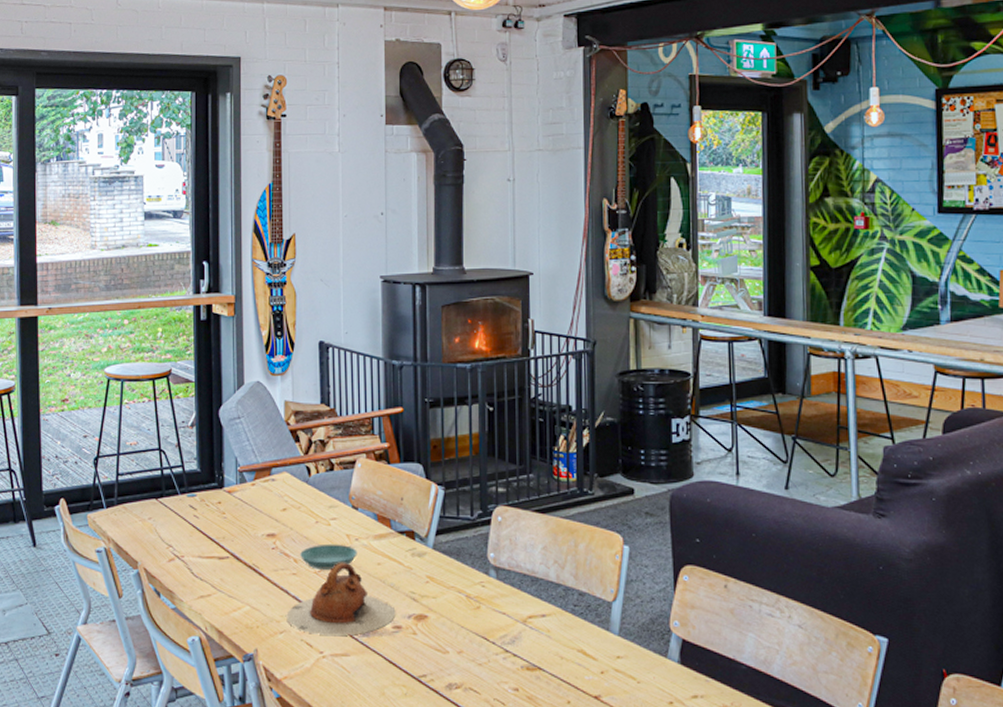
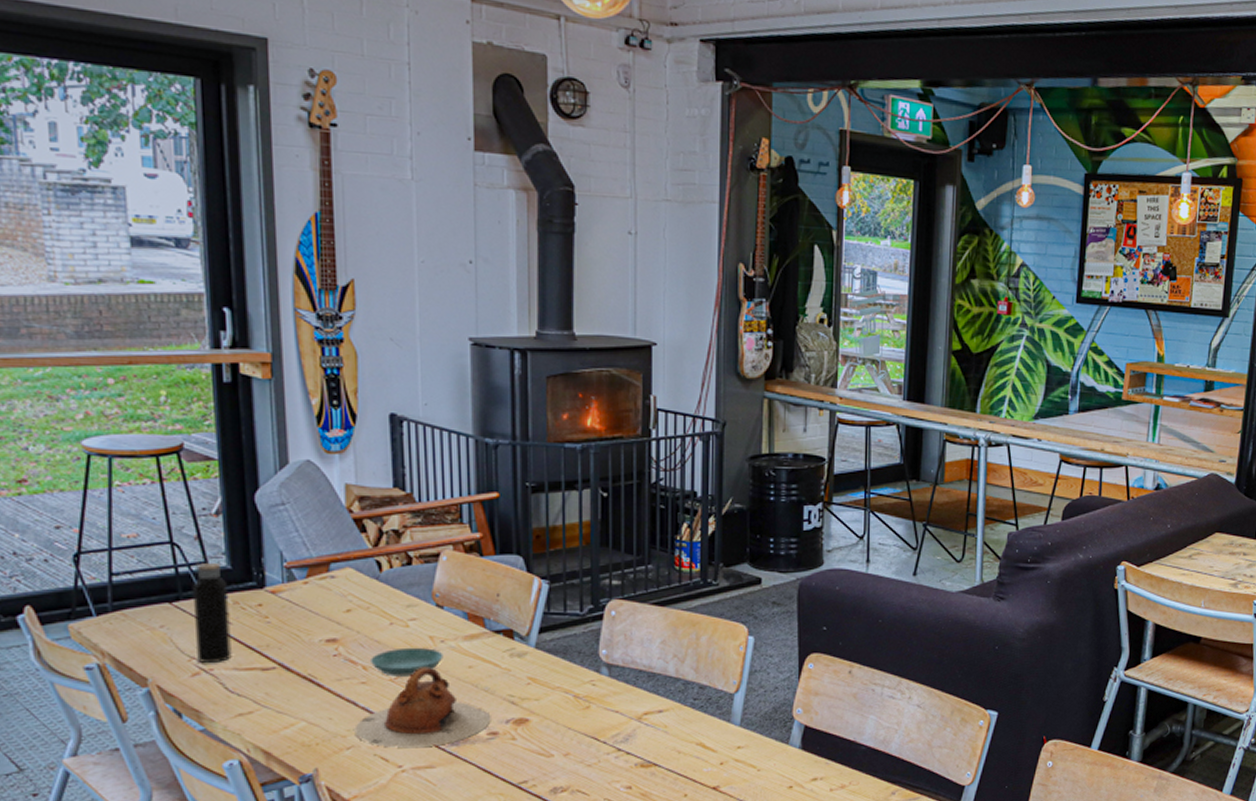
water bottle: none [172,460,197,550] -> present [192,555,232,663]

